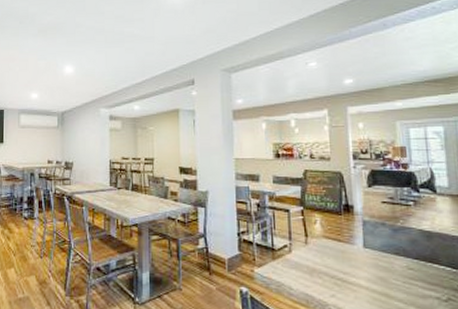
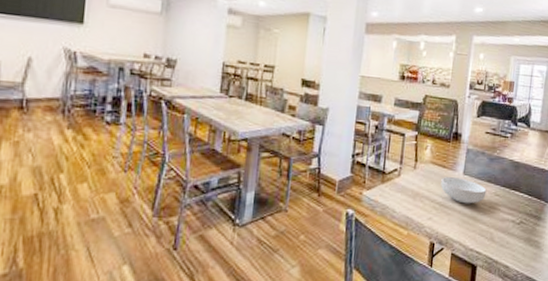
cereal bowl: none [338,250,396,280] -> present [441,176,487,204]

